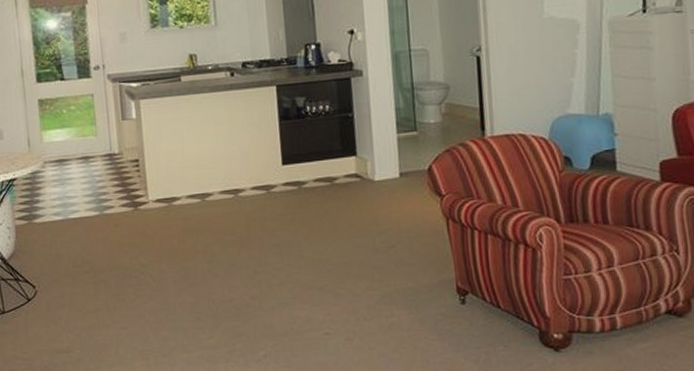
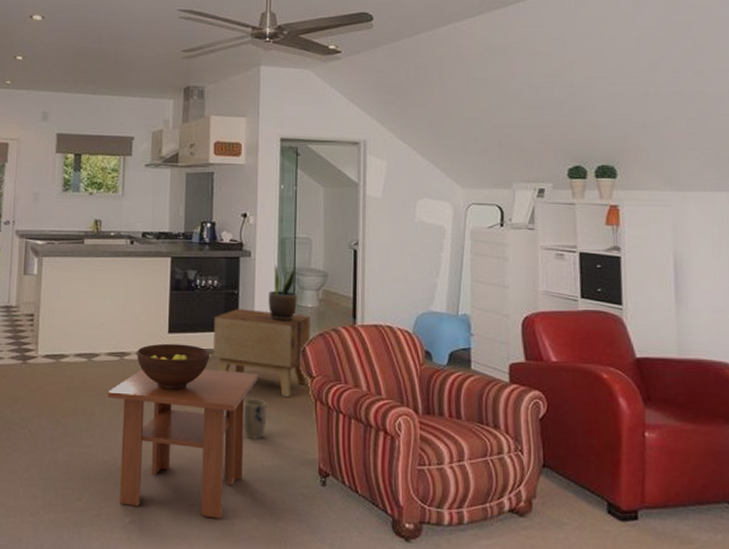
coffee table: none [226,197,384,345] -> present [107,369,259,519]
fruit bowl: none [251,174,329,223] -> present [137,343,209,390]
side table: none [329,131,437,219] -> present [213,309,311,398]
plant pot: none [369,223,397,265] -> present [243,398,267,440]
potted plant: none [386,82,419,141] -> present [268,265,297,321]

